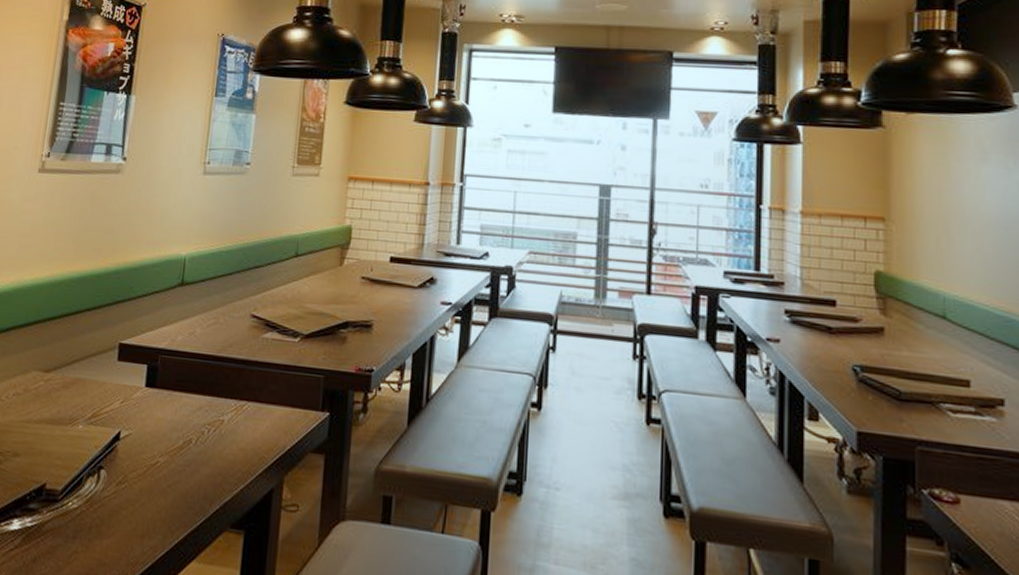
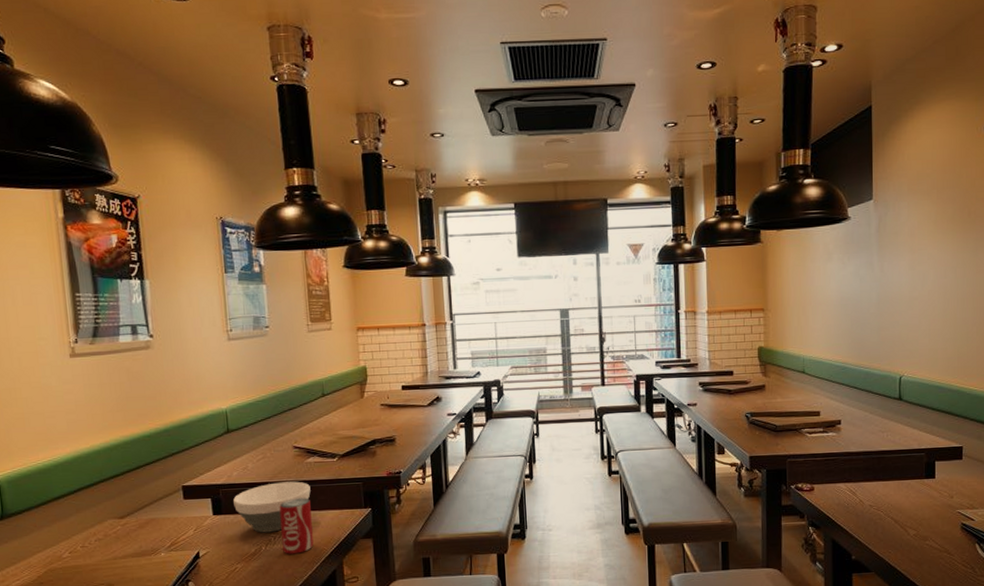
bowl: none [170,357,262,423] -> present [233,481,311,533]
beverage can: none [215,382,259,458] -> present [279,498,314,554]

